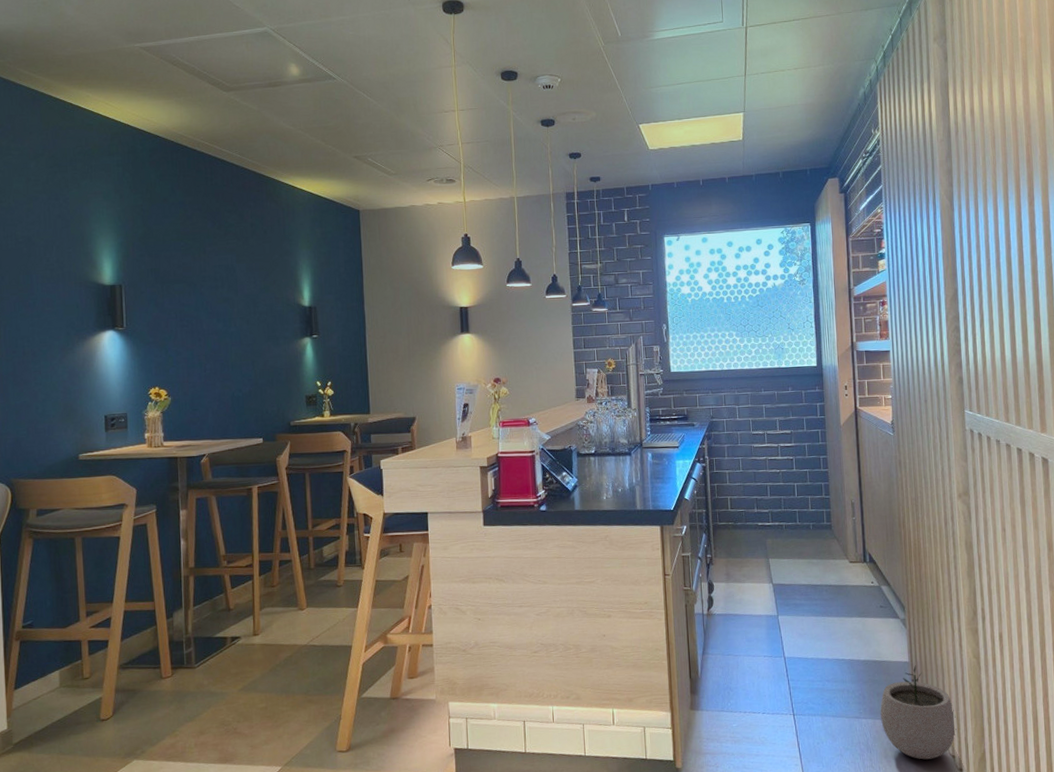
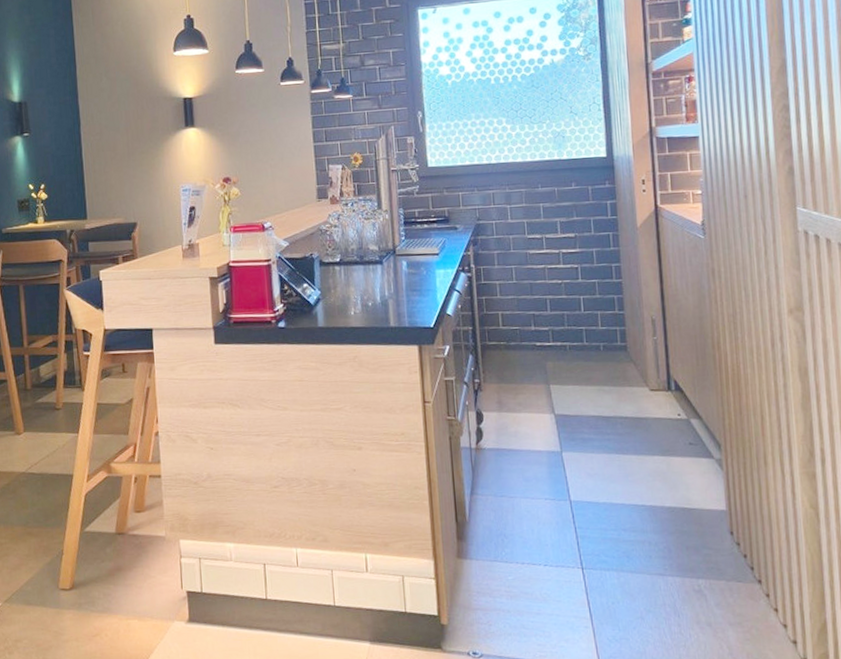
plant pot: present [880,665,957,760] -> none [690,515,789,628]

